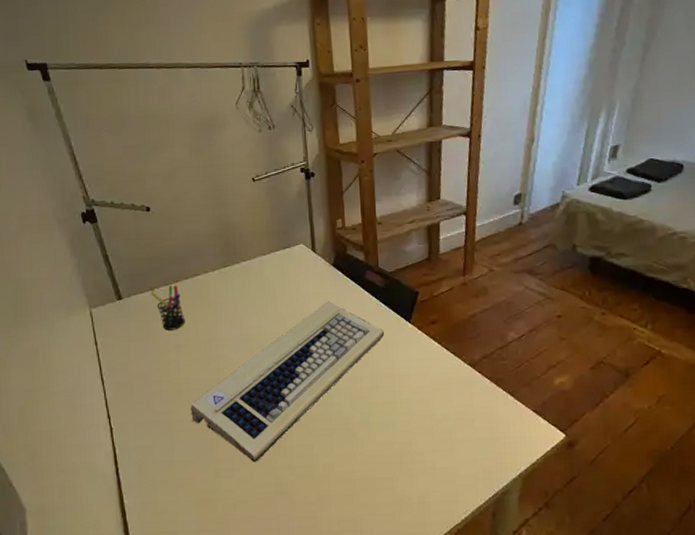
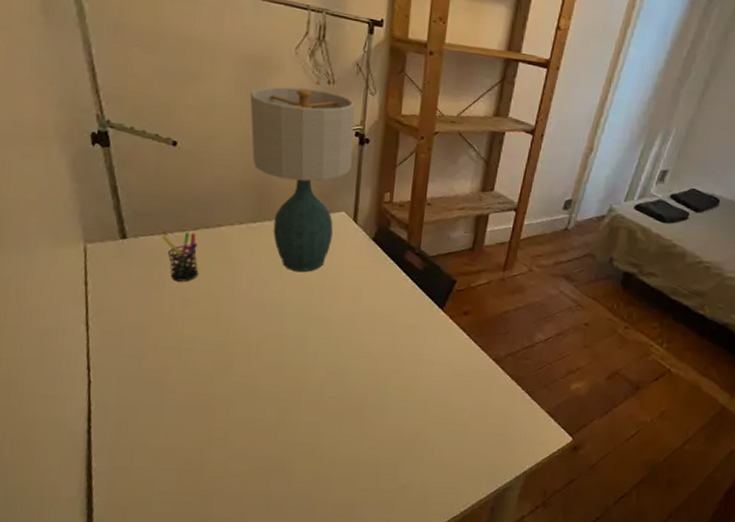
computer keyboard: present [190,301,384,462] -> none [188,276,415,435]
table lamp: none [203,136,303,307] -> present [249,86,355,272]

